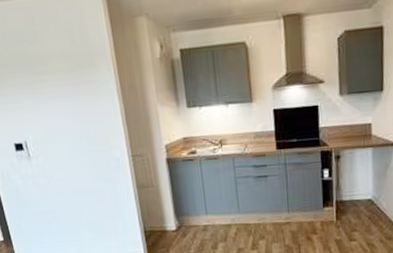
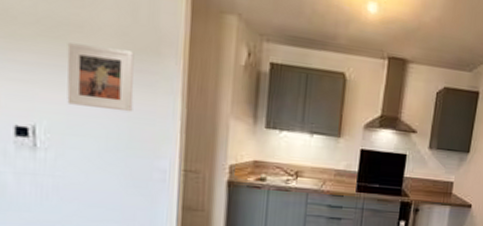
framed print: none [32,68,86,120] -> present [66,42,134,112]

